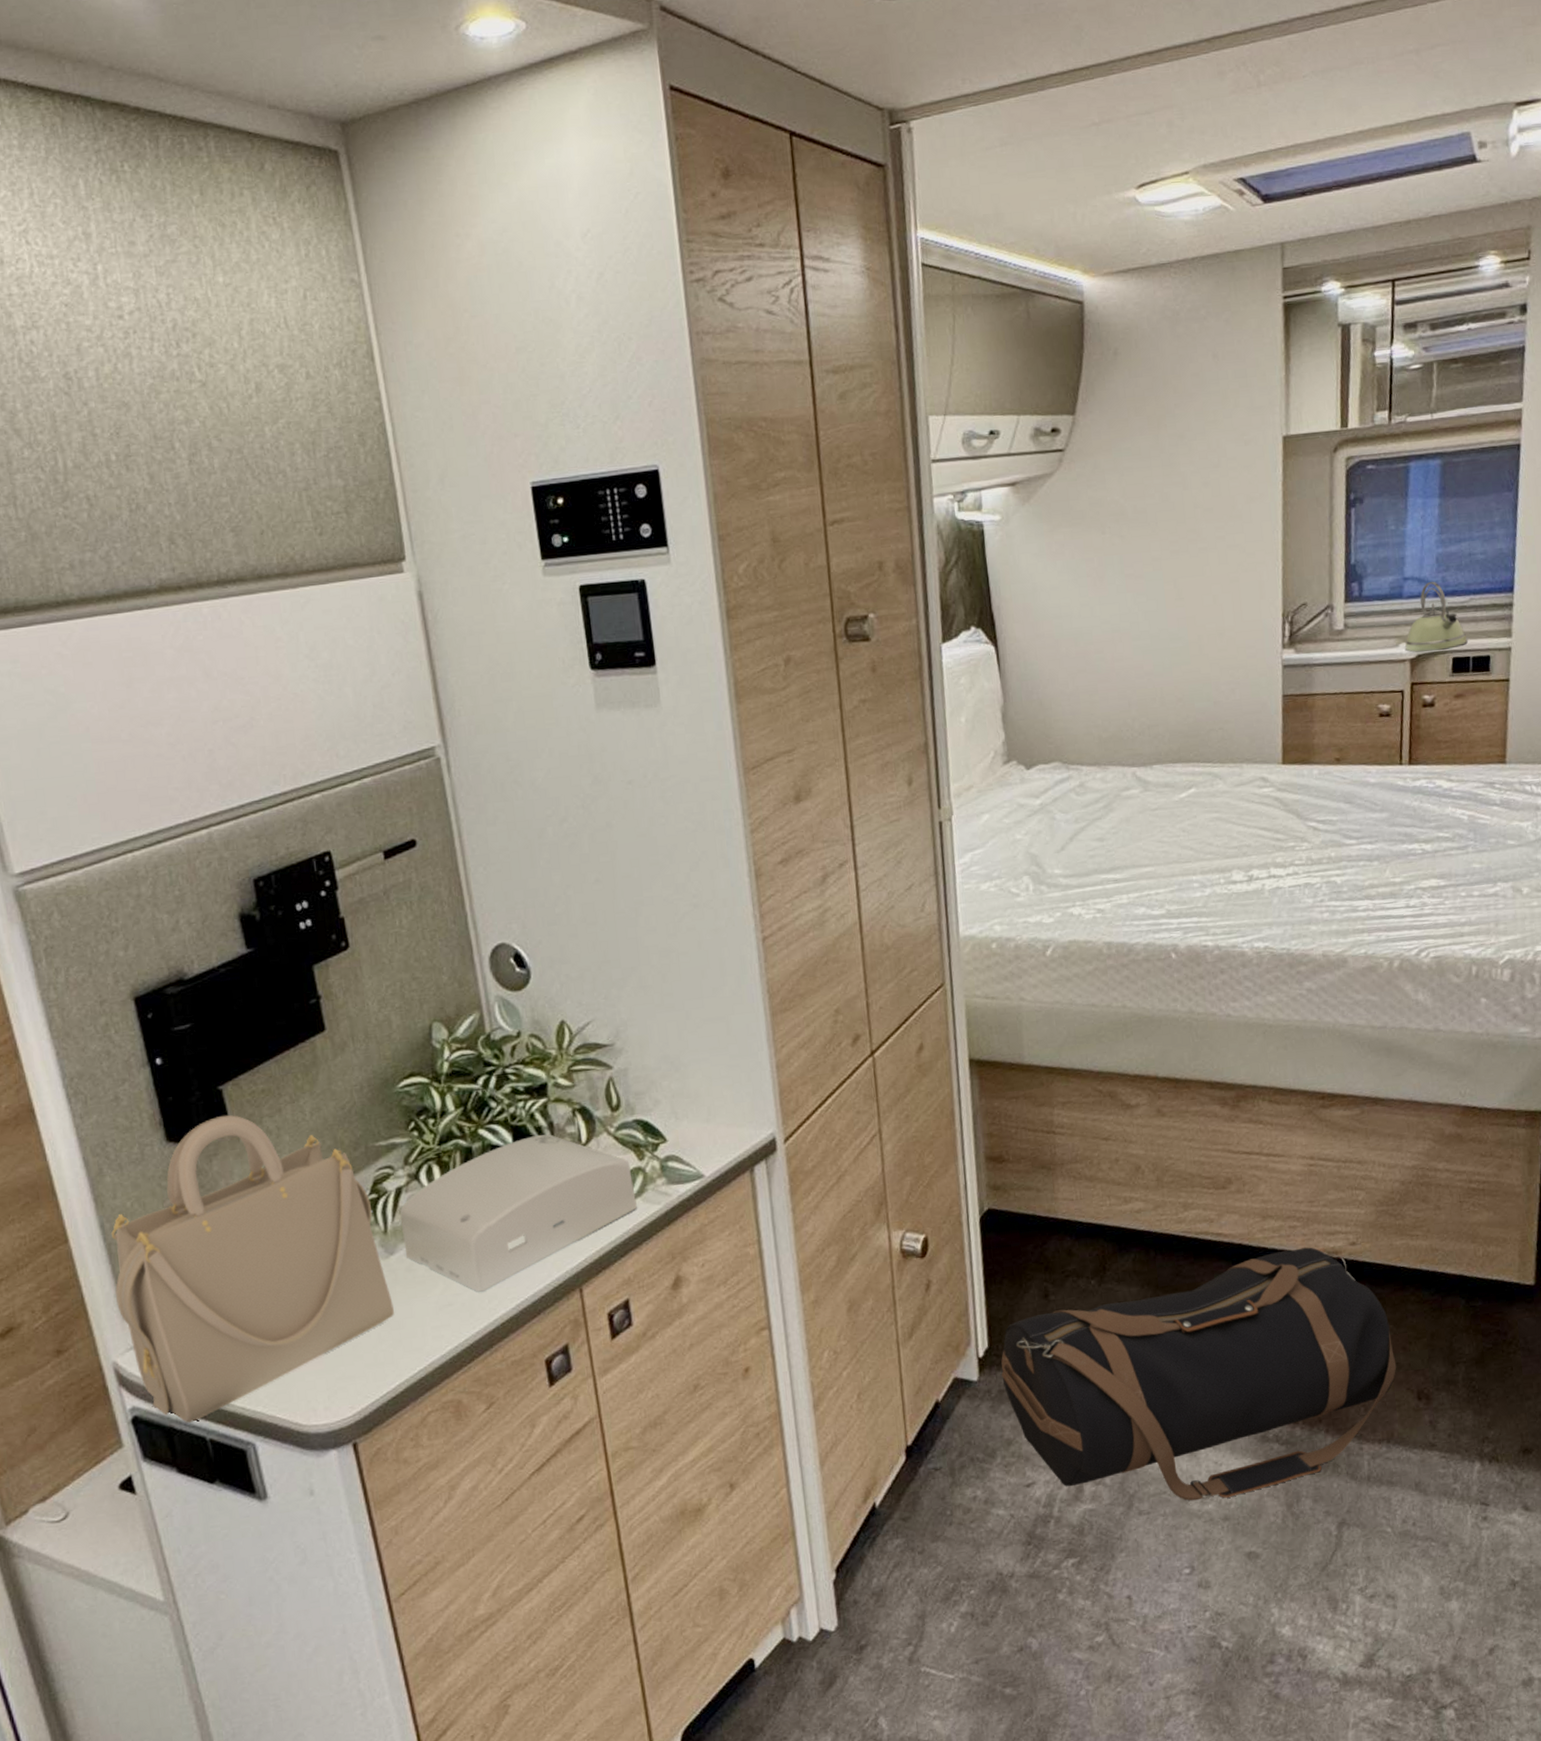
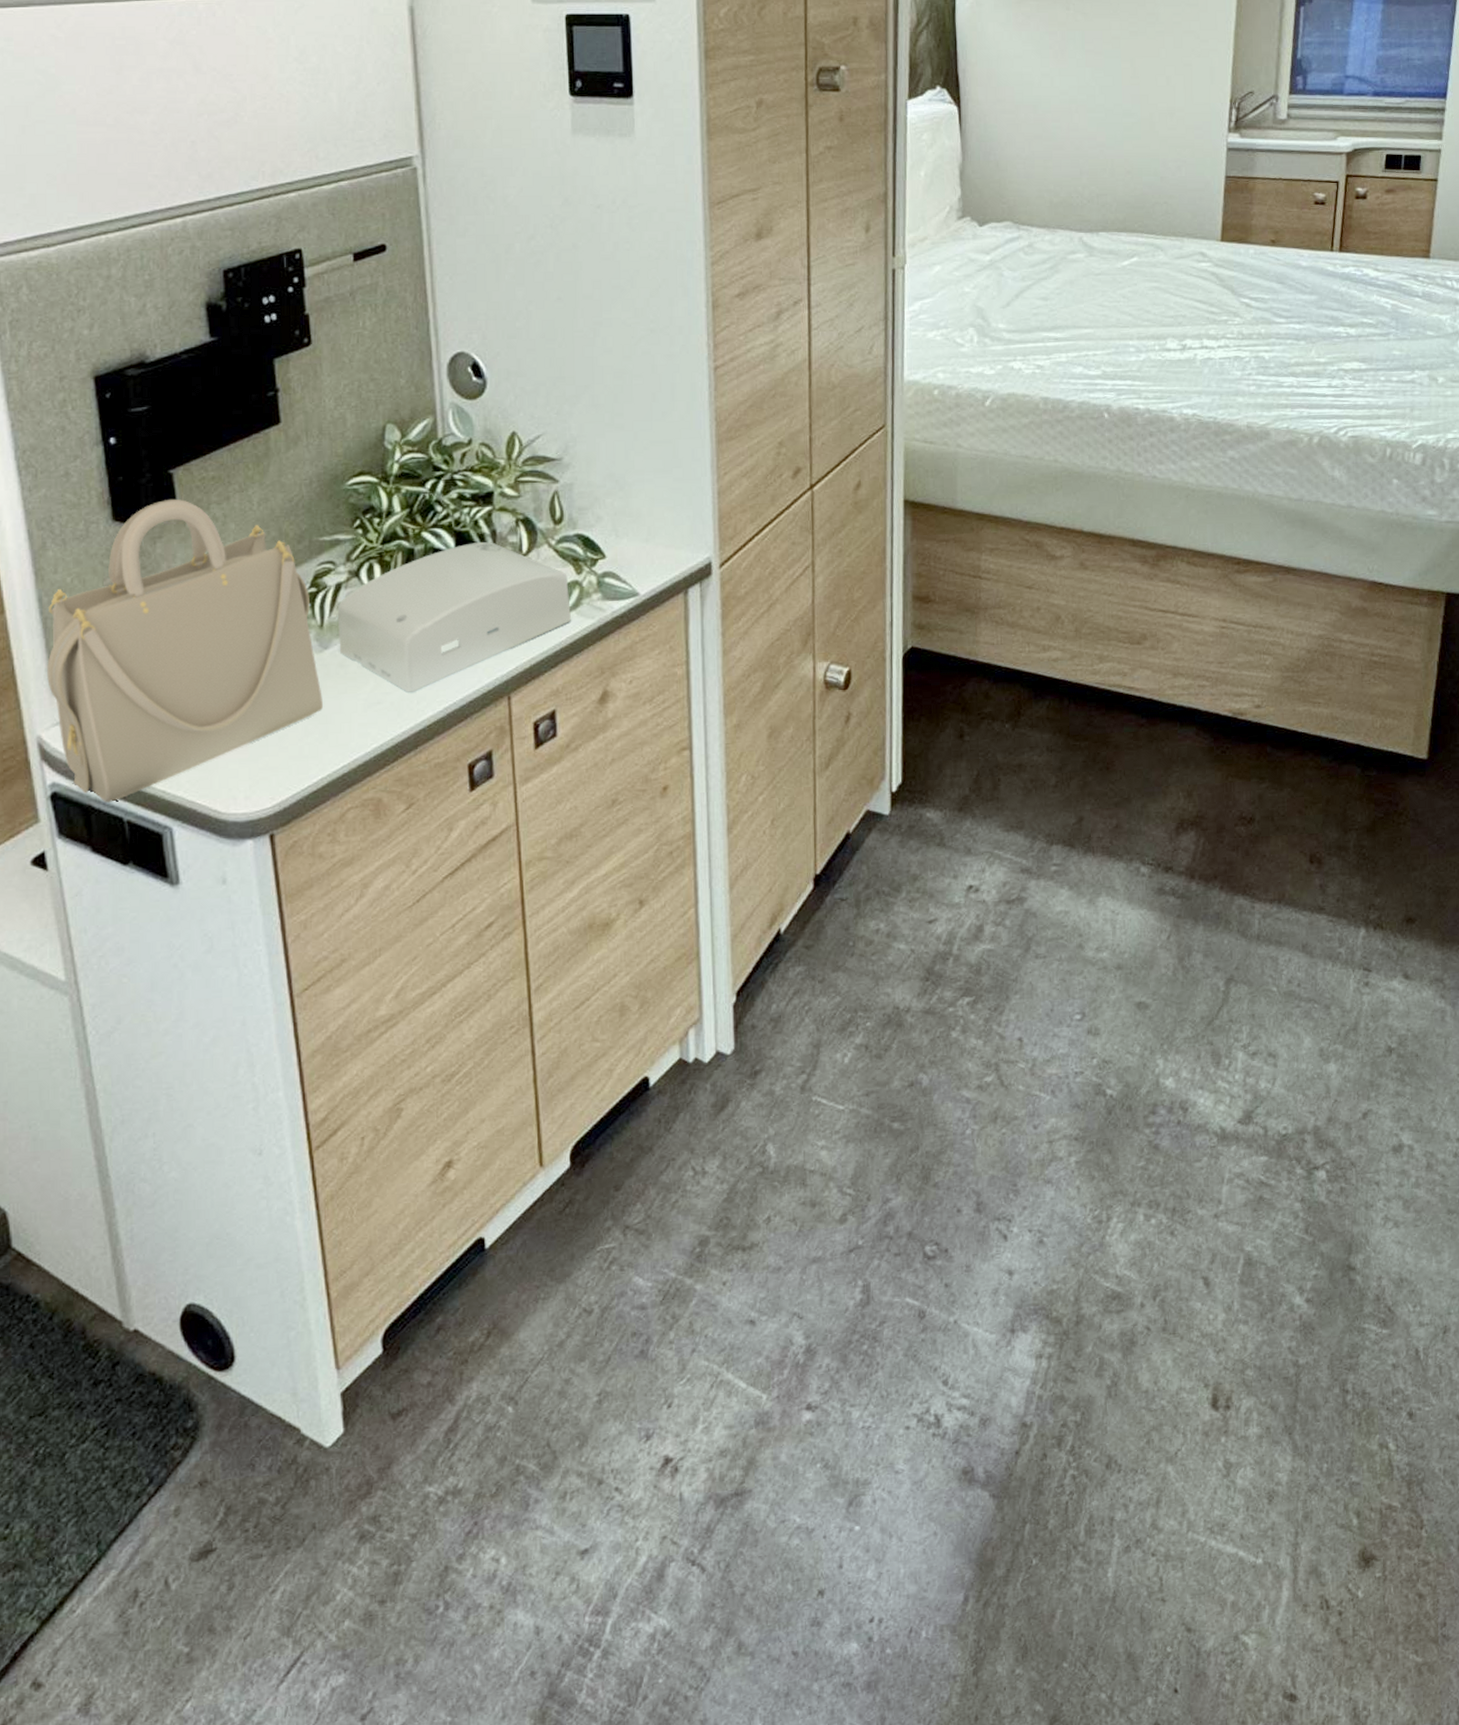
duffel bag: present [1001,1247,1397,1501] -> none [912,707,1292,948]
kettle: present [1404,581,1468,653] -> none [1342,81,1401,148]

